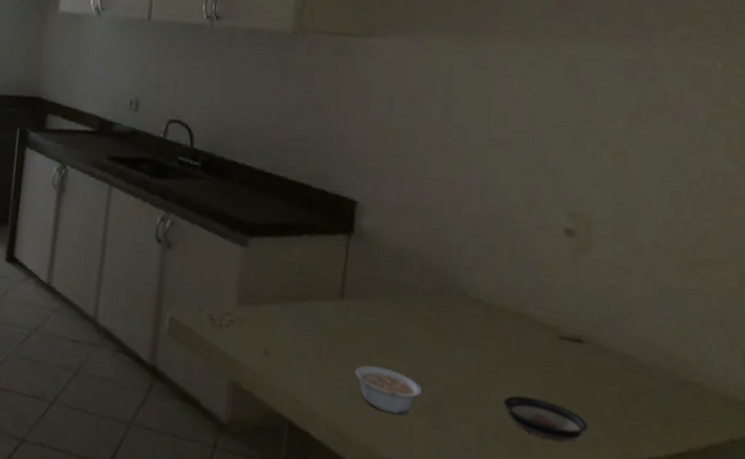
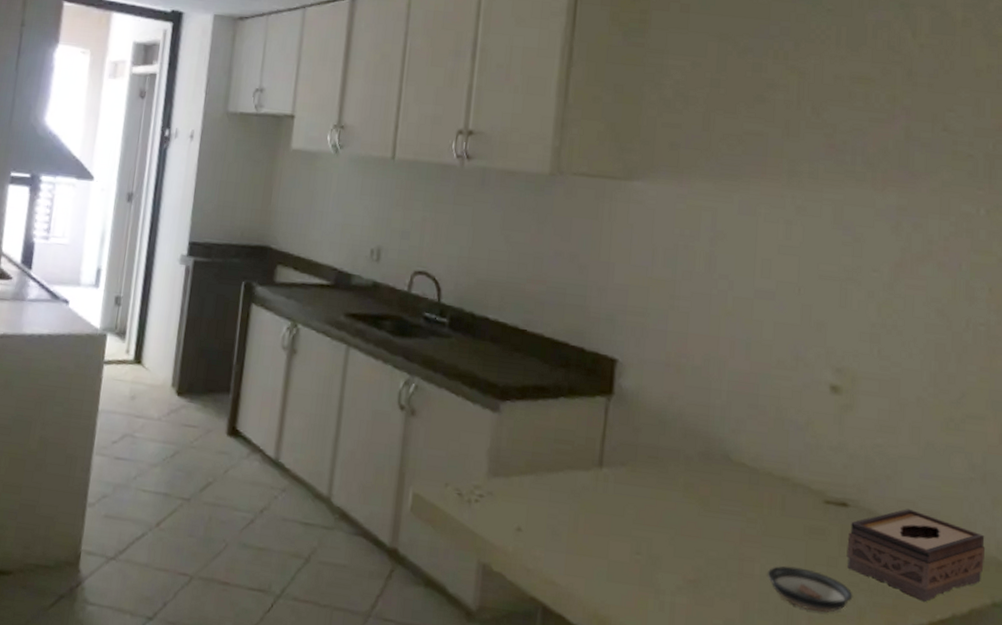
legume: present [354,365,422,415] -> none [613,538,684,592]
tissue box: none [582,347,723,436] -> present [847,509,985,602]

